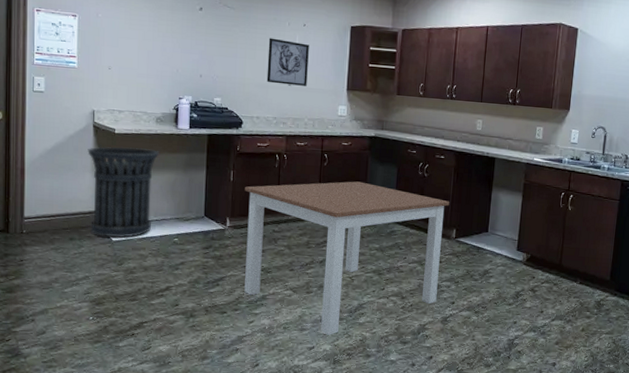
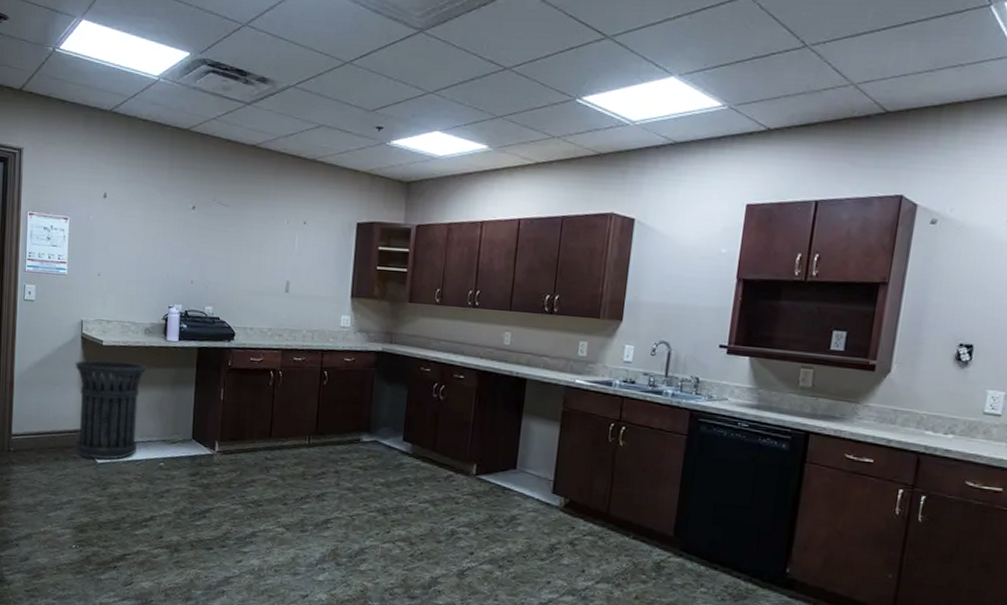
dining table: present [244,181,450,335] -> none [233,403,470,583]
wall art: present [266,38,309,86] -> none [262,238,310,293]

